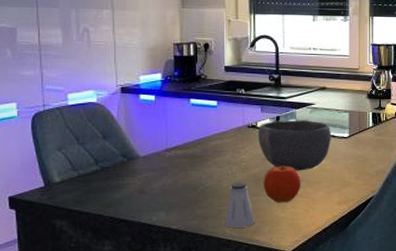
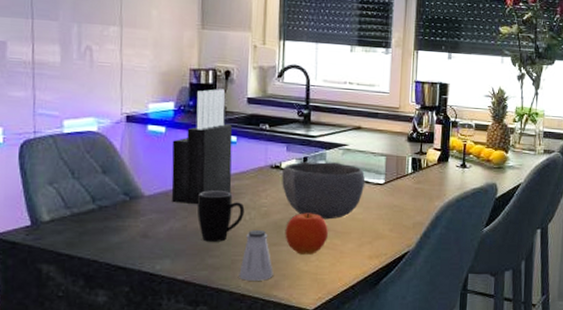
knife block: none [161,60,215,163] -> present [171,89,233,205]
mug: none [185,149,227,195] -> present [197,190,245,242]

